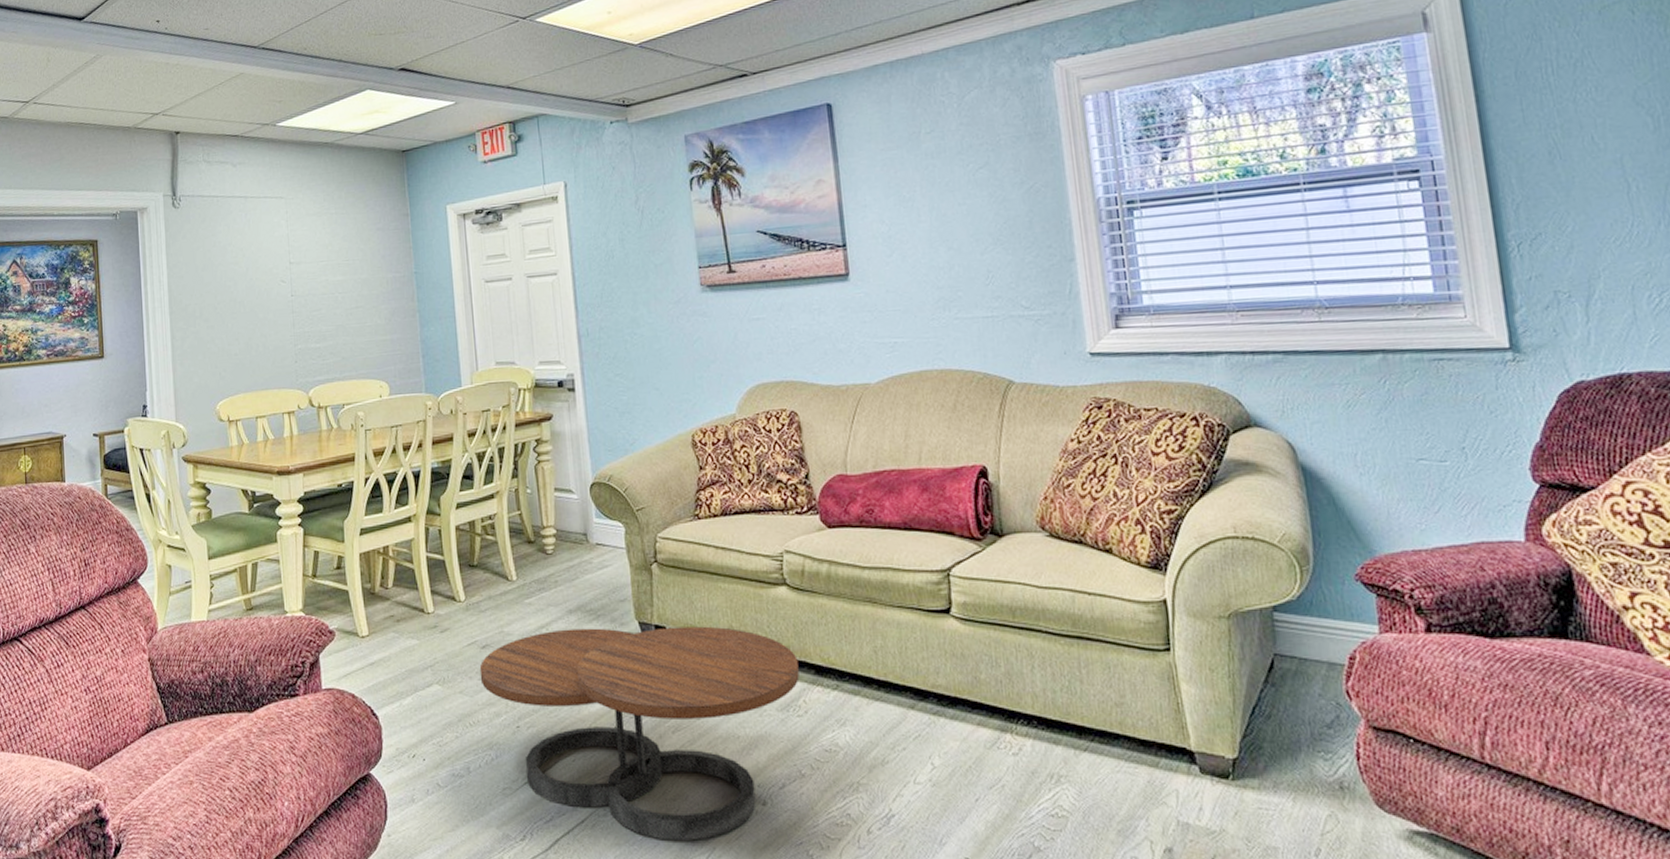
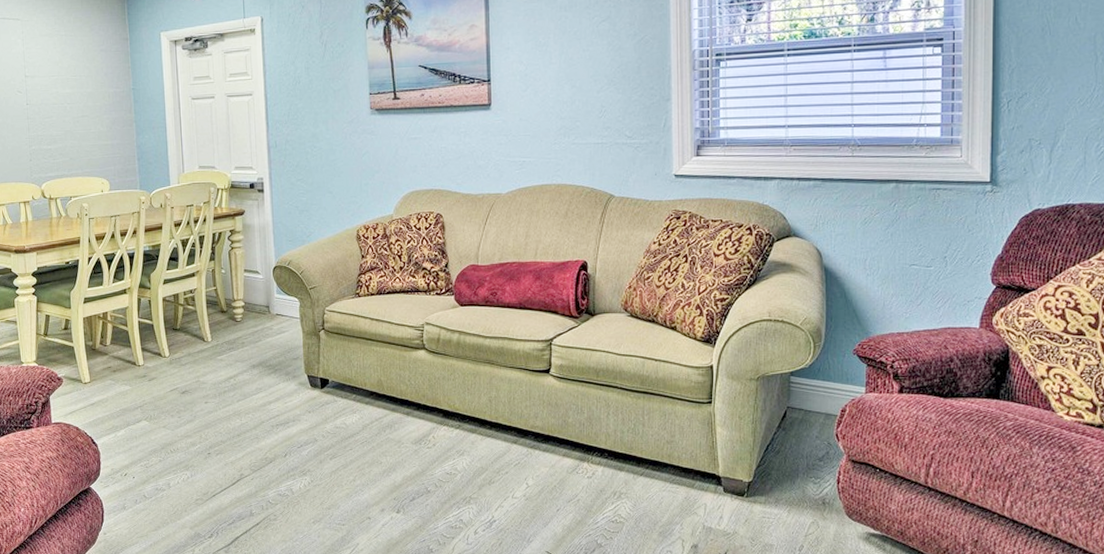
coffee table: present [479,626,800,841] -> none [179,379,431,538]

